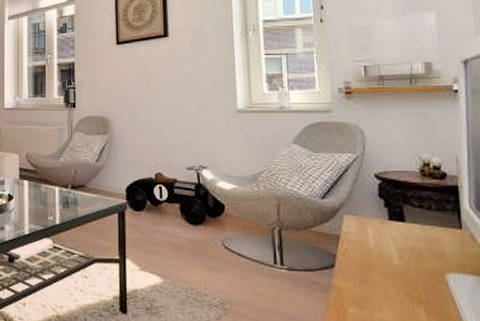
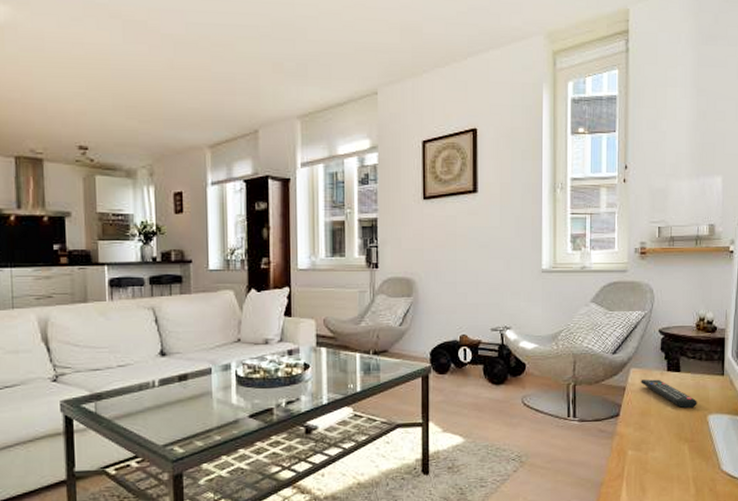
remote control: none [357,228,431,265] -> present [641,379,697,409]

